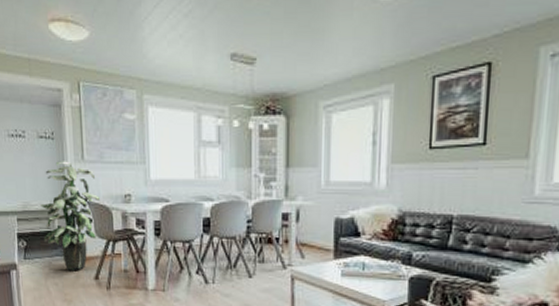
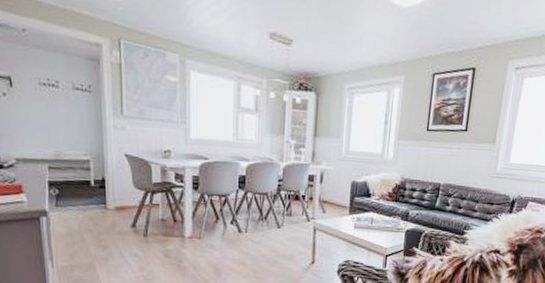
indoor plant: present [40,161,100,270] -> none [75,114,139,218]

